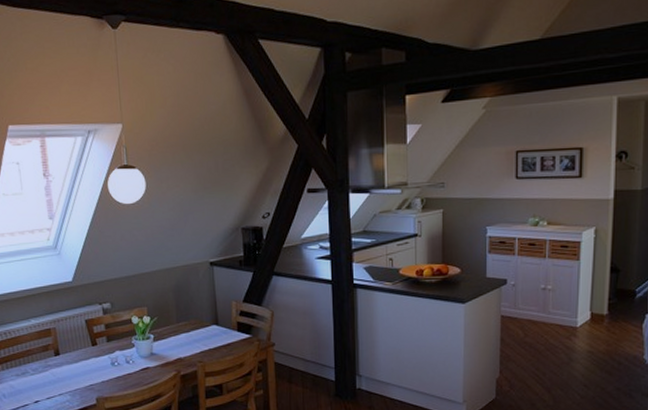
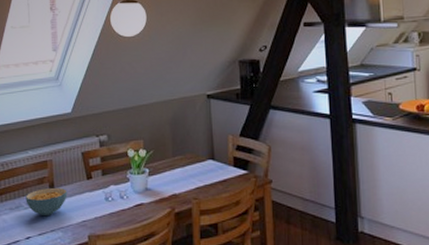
cereal bowl: none [31,354,74,382] -> present [25,187,68,217]

